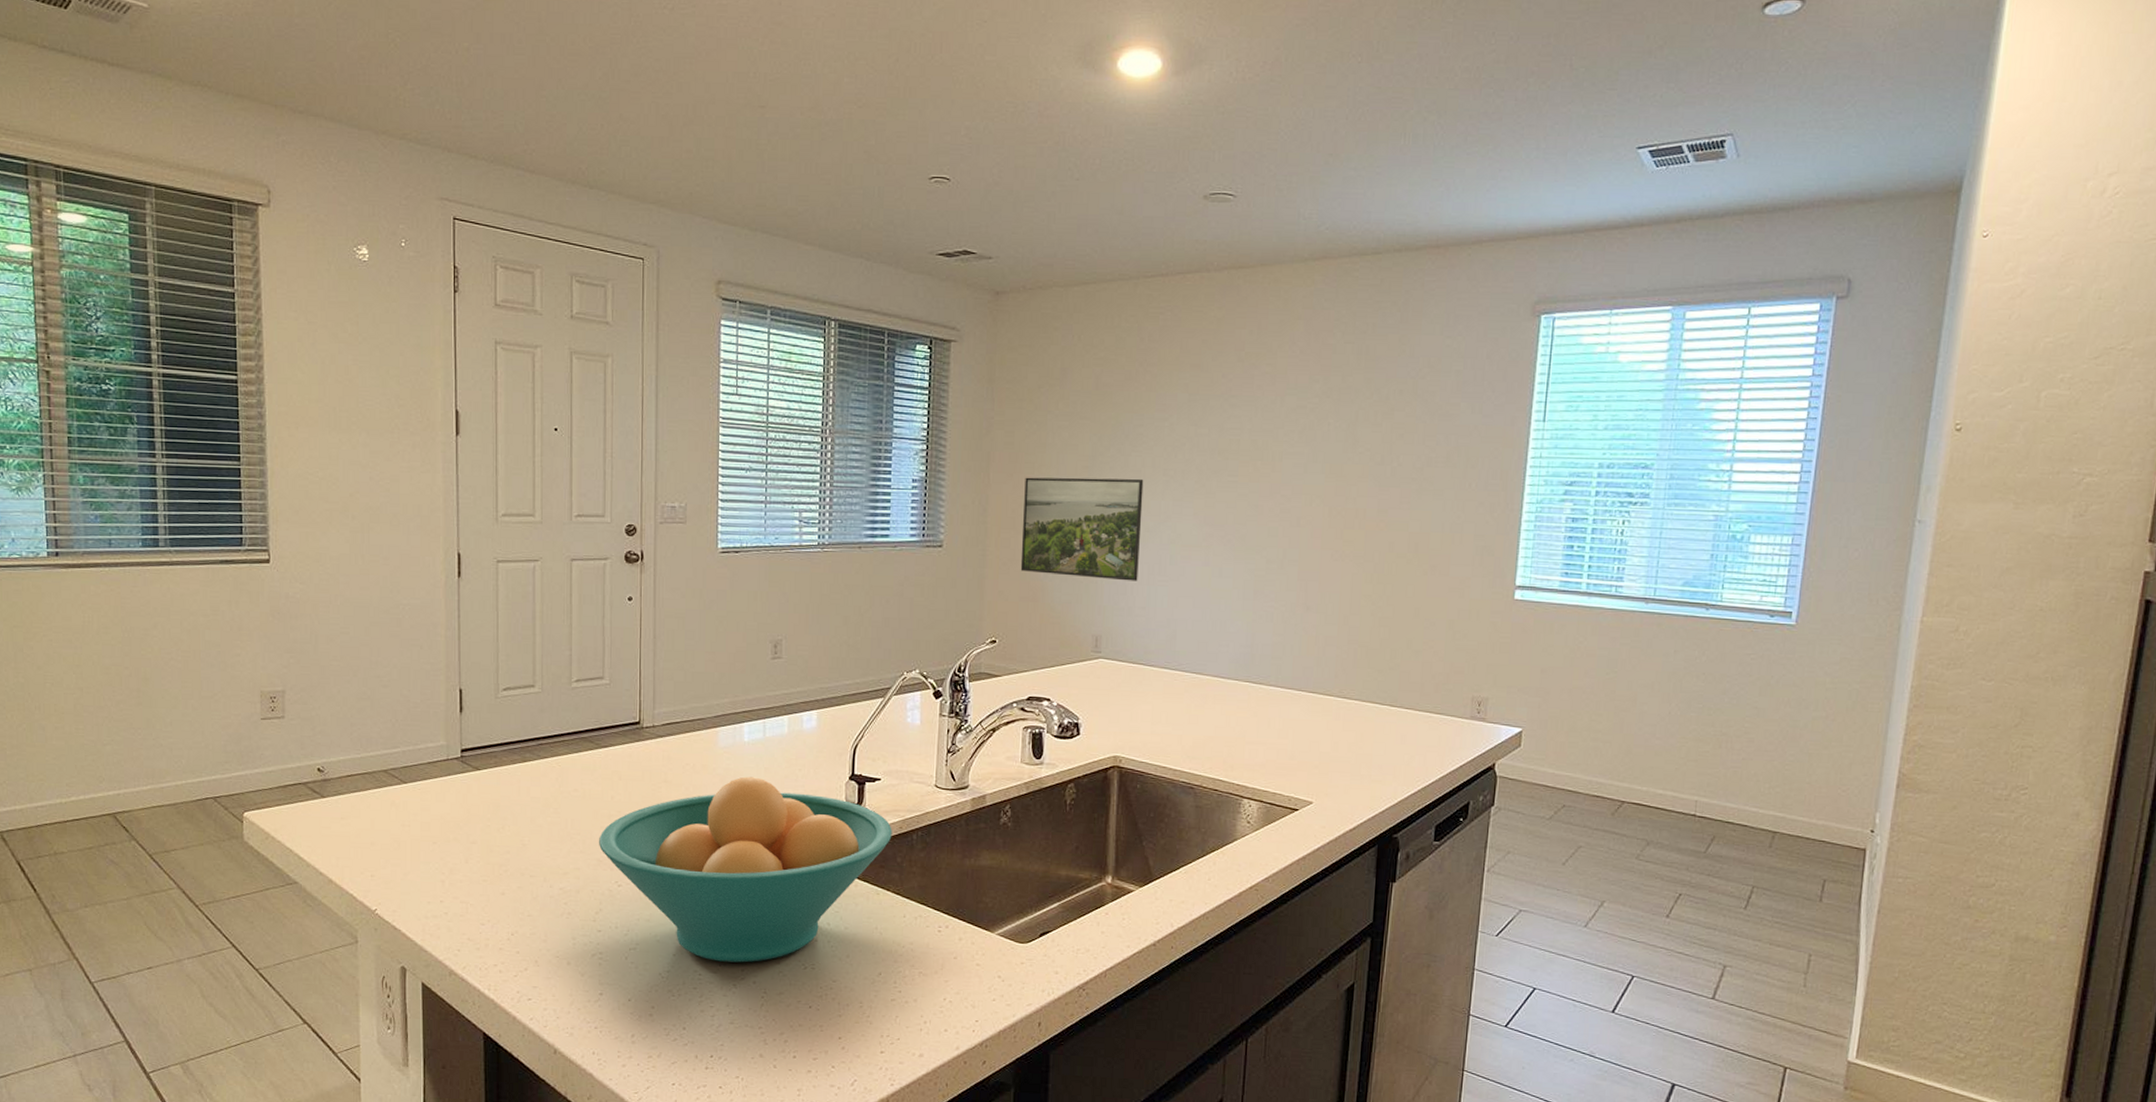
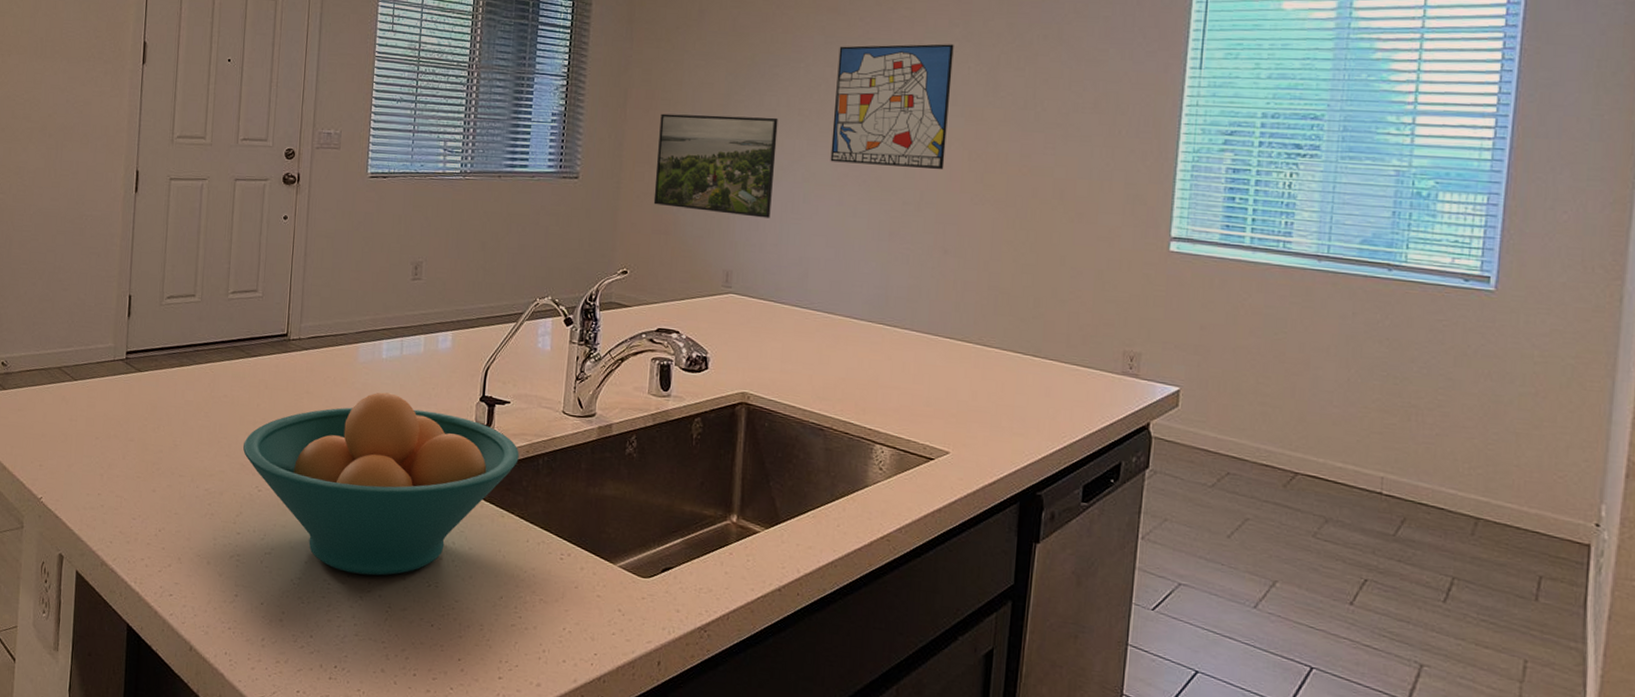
wall art: none [1195,400,1314,526] -> present [830,44,954,169]

